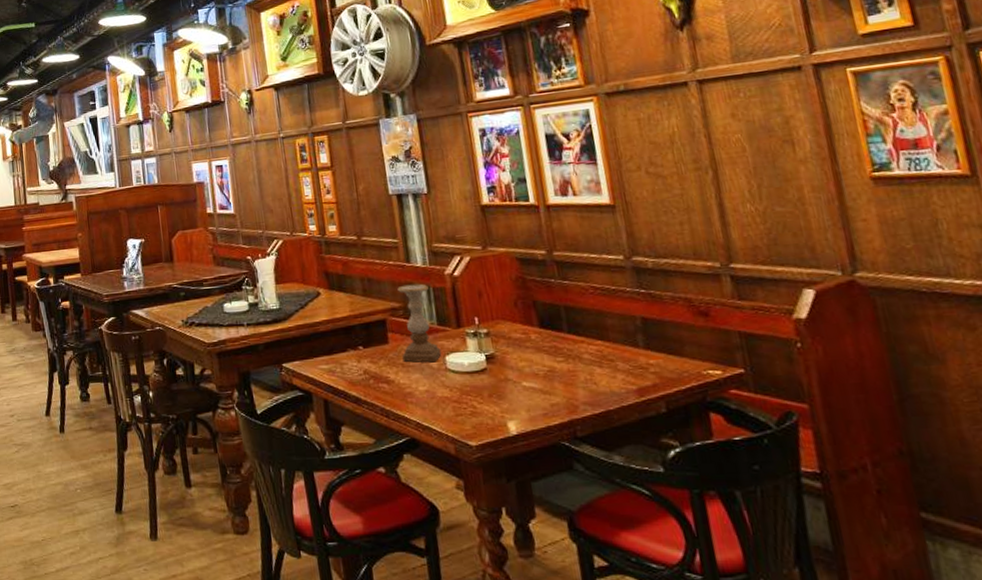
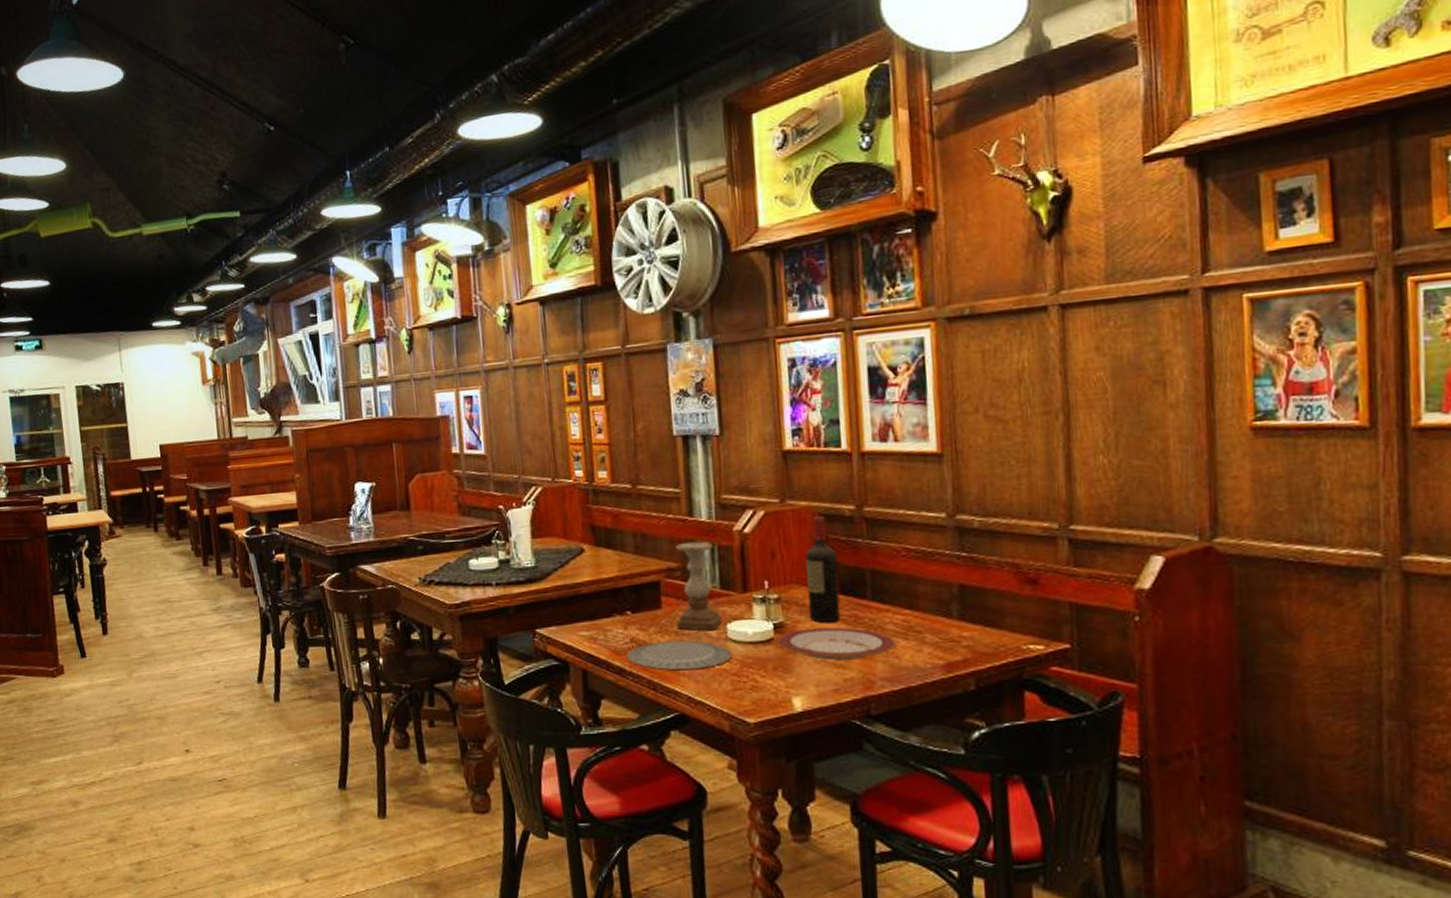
plate: none [361,371,452,399] -> present [626,640,732,671]
plate: none [490,357,593,388] -> present [778,626,896,661]
wine bottle: none [507,261,543,353] -> present [805,517,841,622]

